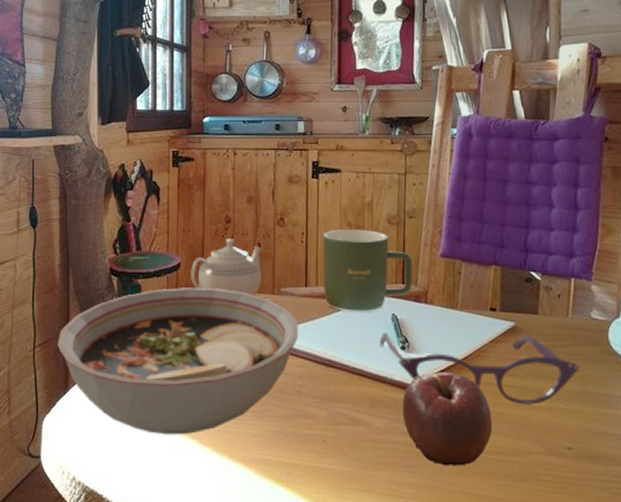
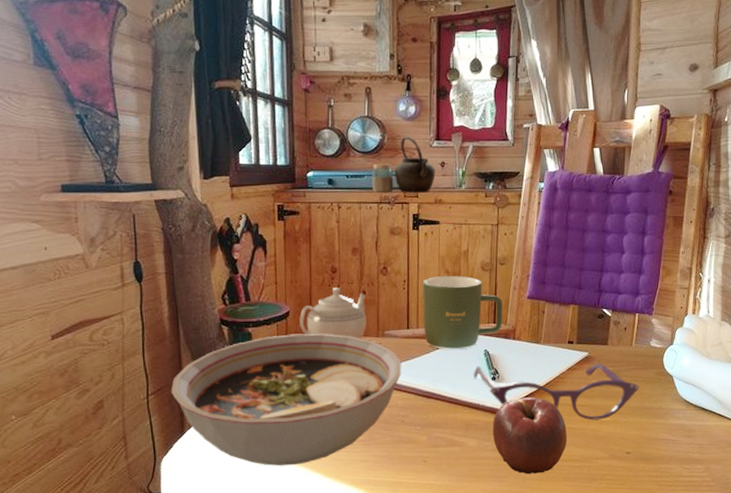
peanut butter: none [269,108,293,140] -> present [372,163,394,194]
kettle: none [293,80,337,139] -> present [395,136,436,193]

